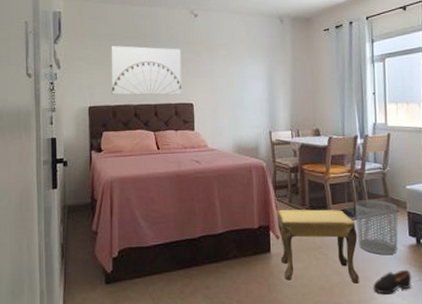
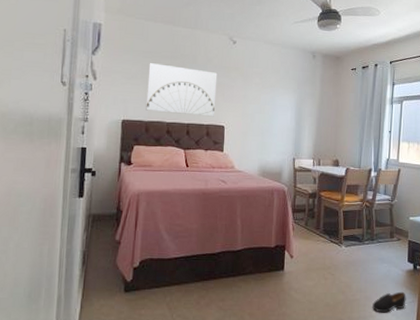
footstool: present [277,209,359,284] -> none [292,231,363,302]
waste bin: present [355,200,399,255] -> none [363,227,401,277]

